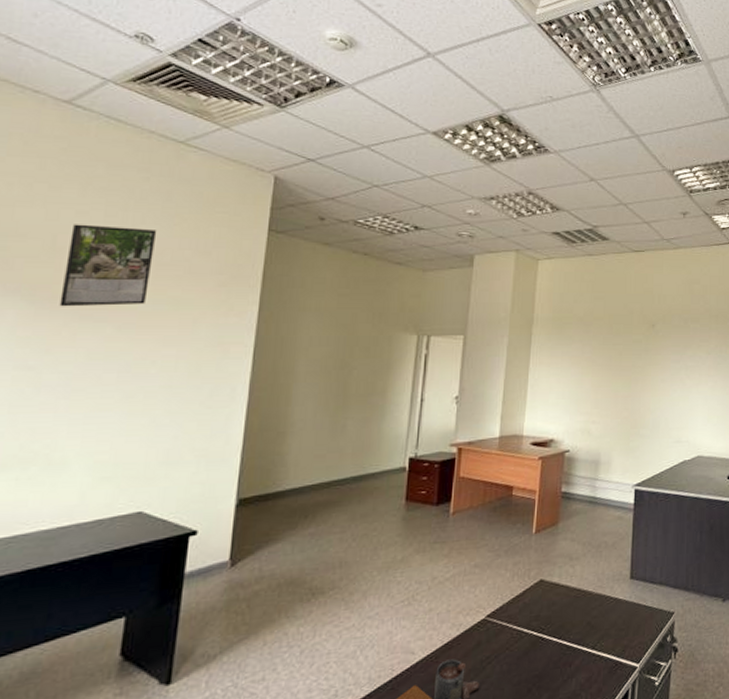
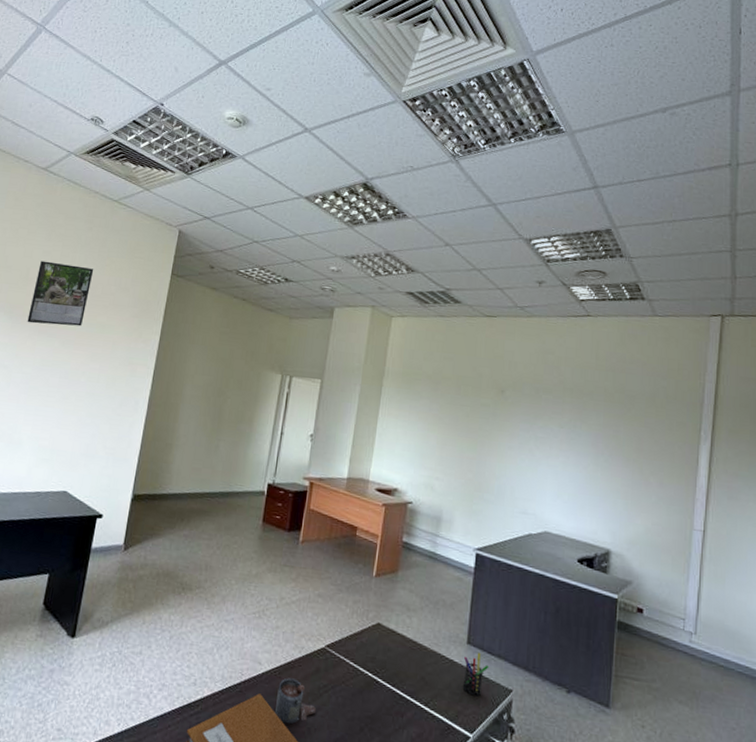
pen holder: none [627,584,652,628] -> present [462,652,489,697]

